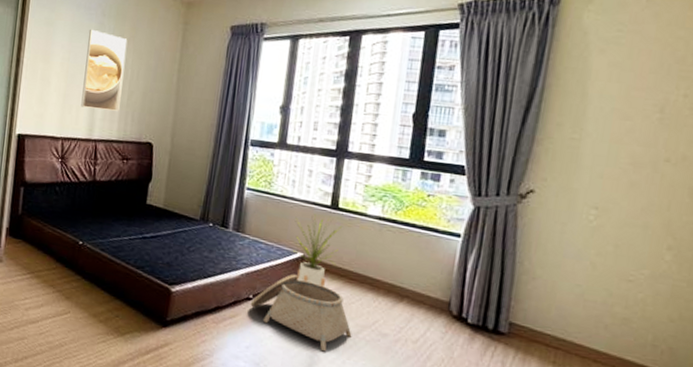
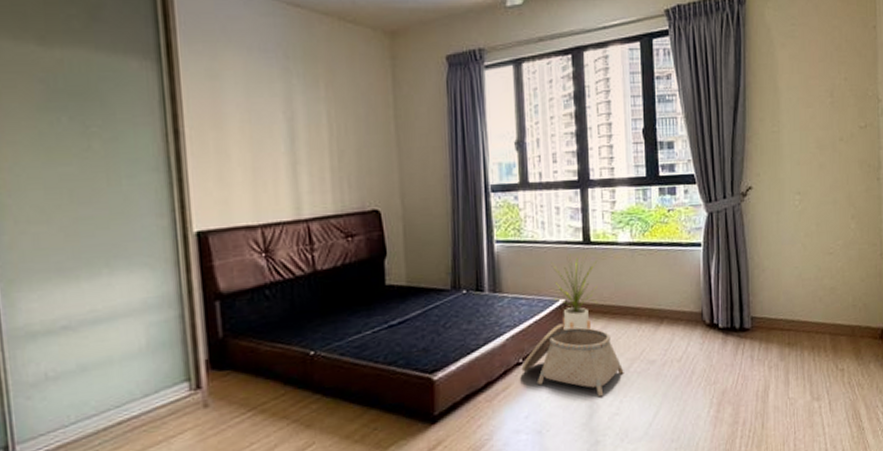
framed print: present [81,29,128,111] -> none [270,77,330,181]

